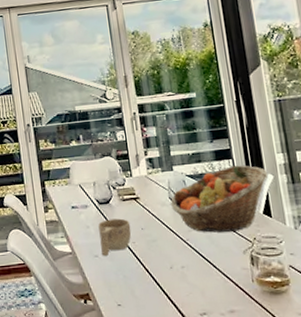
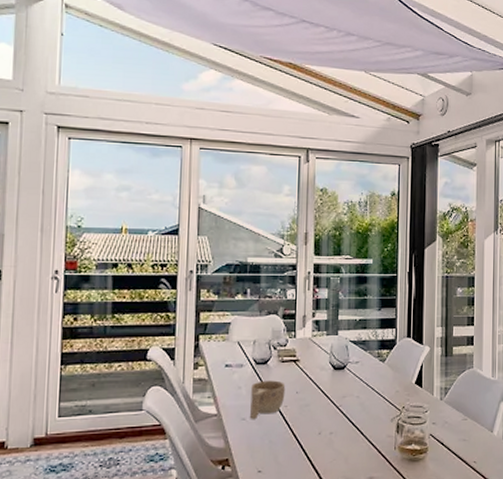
fruit basket: present [170,165,269,233] -> none [329,335,426,400]

